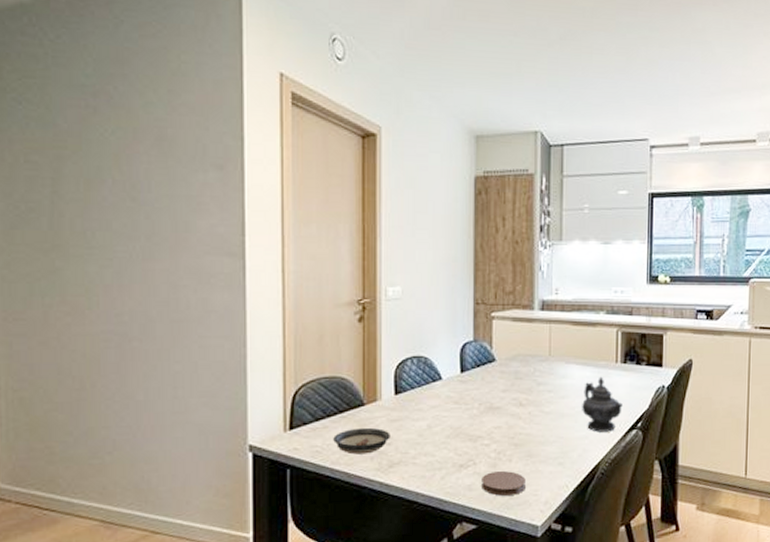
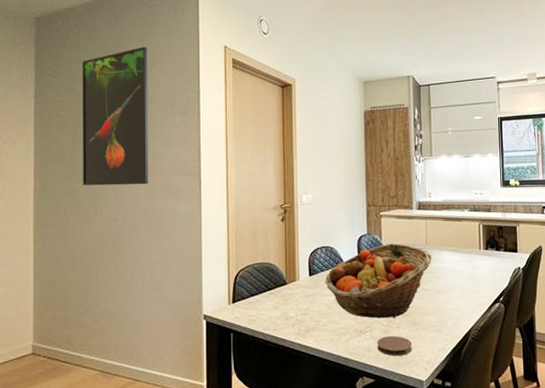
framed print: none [63,65,169,267] -> present [81,46,149,186]
saucer: present [333,427,390,455] -> none [264,301,307,322]
fruit basket: none [416,354,557,449] -> present [325,243,432,319]
teapot: present [582,376,622,432] -> none [454,260,487,305]

